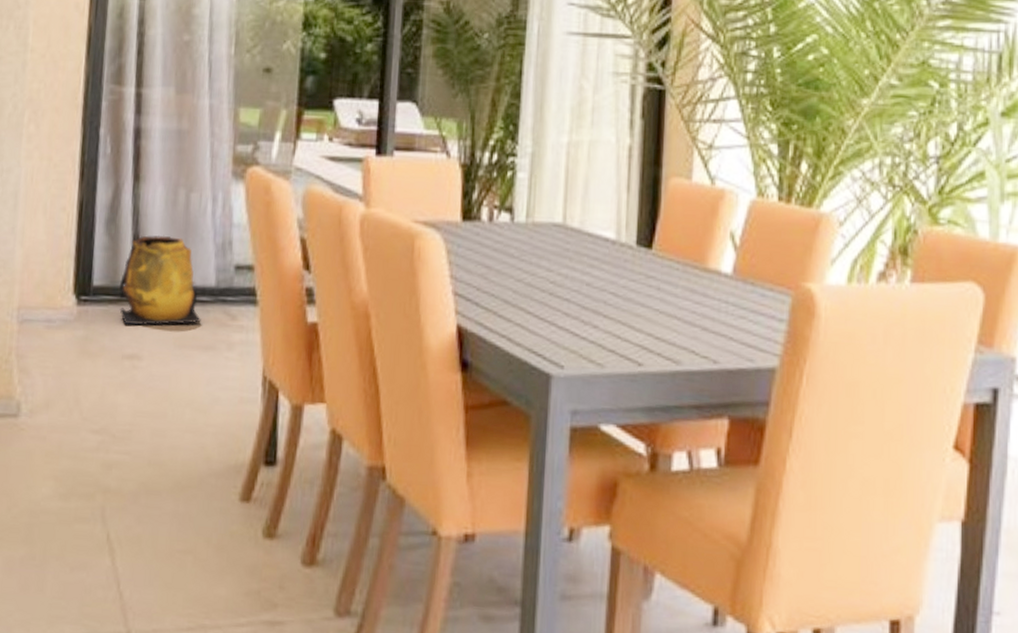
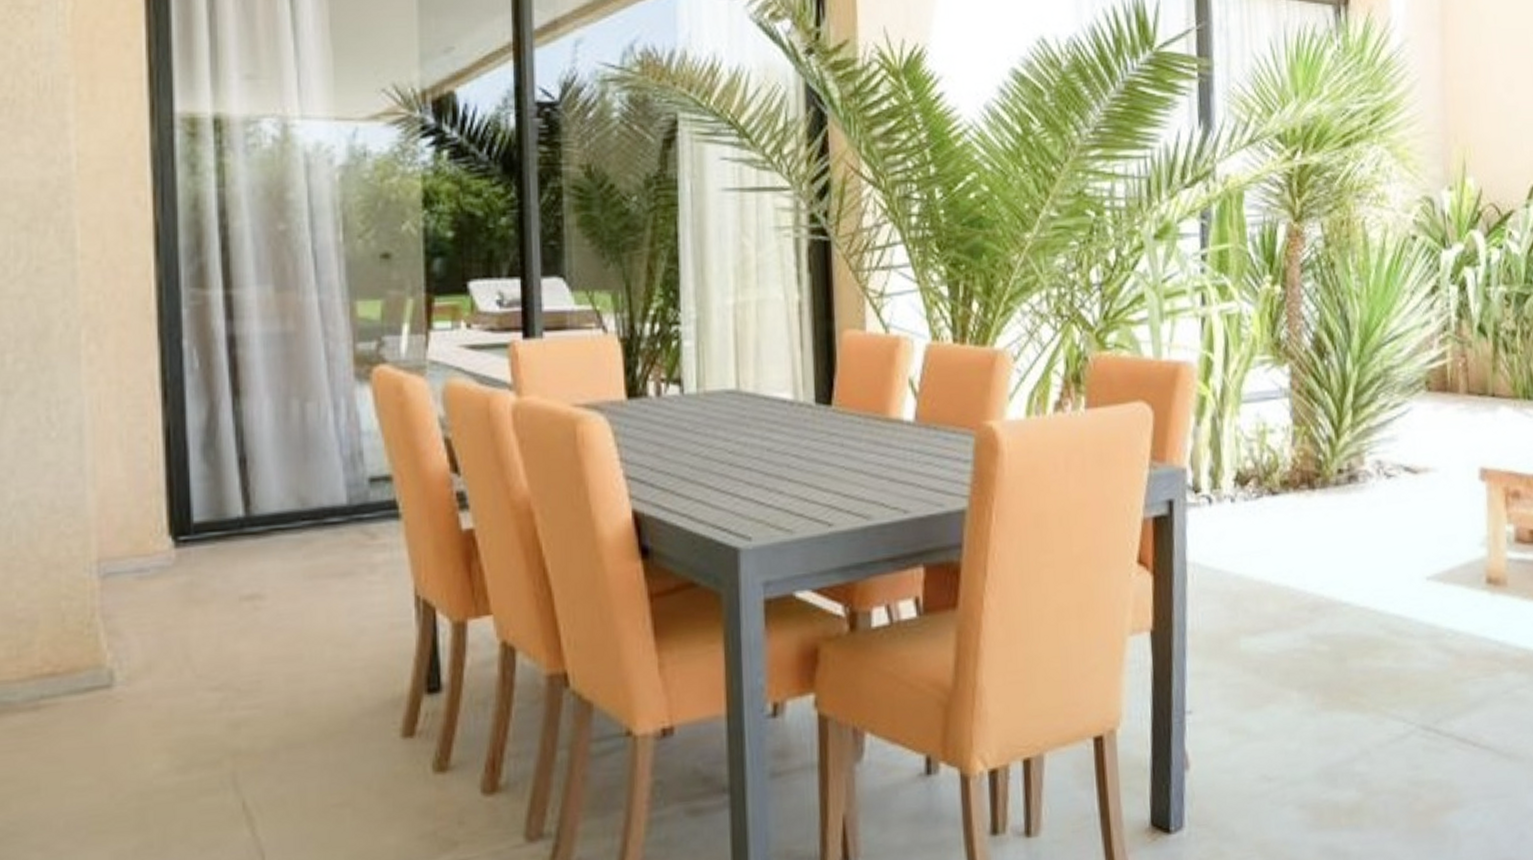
planter pot: present [118,235,201,325] -> none [226,454,334,562]

